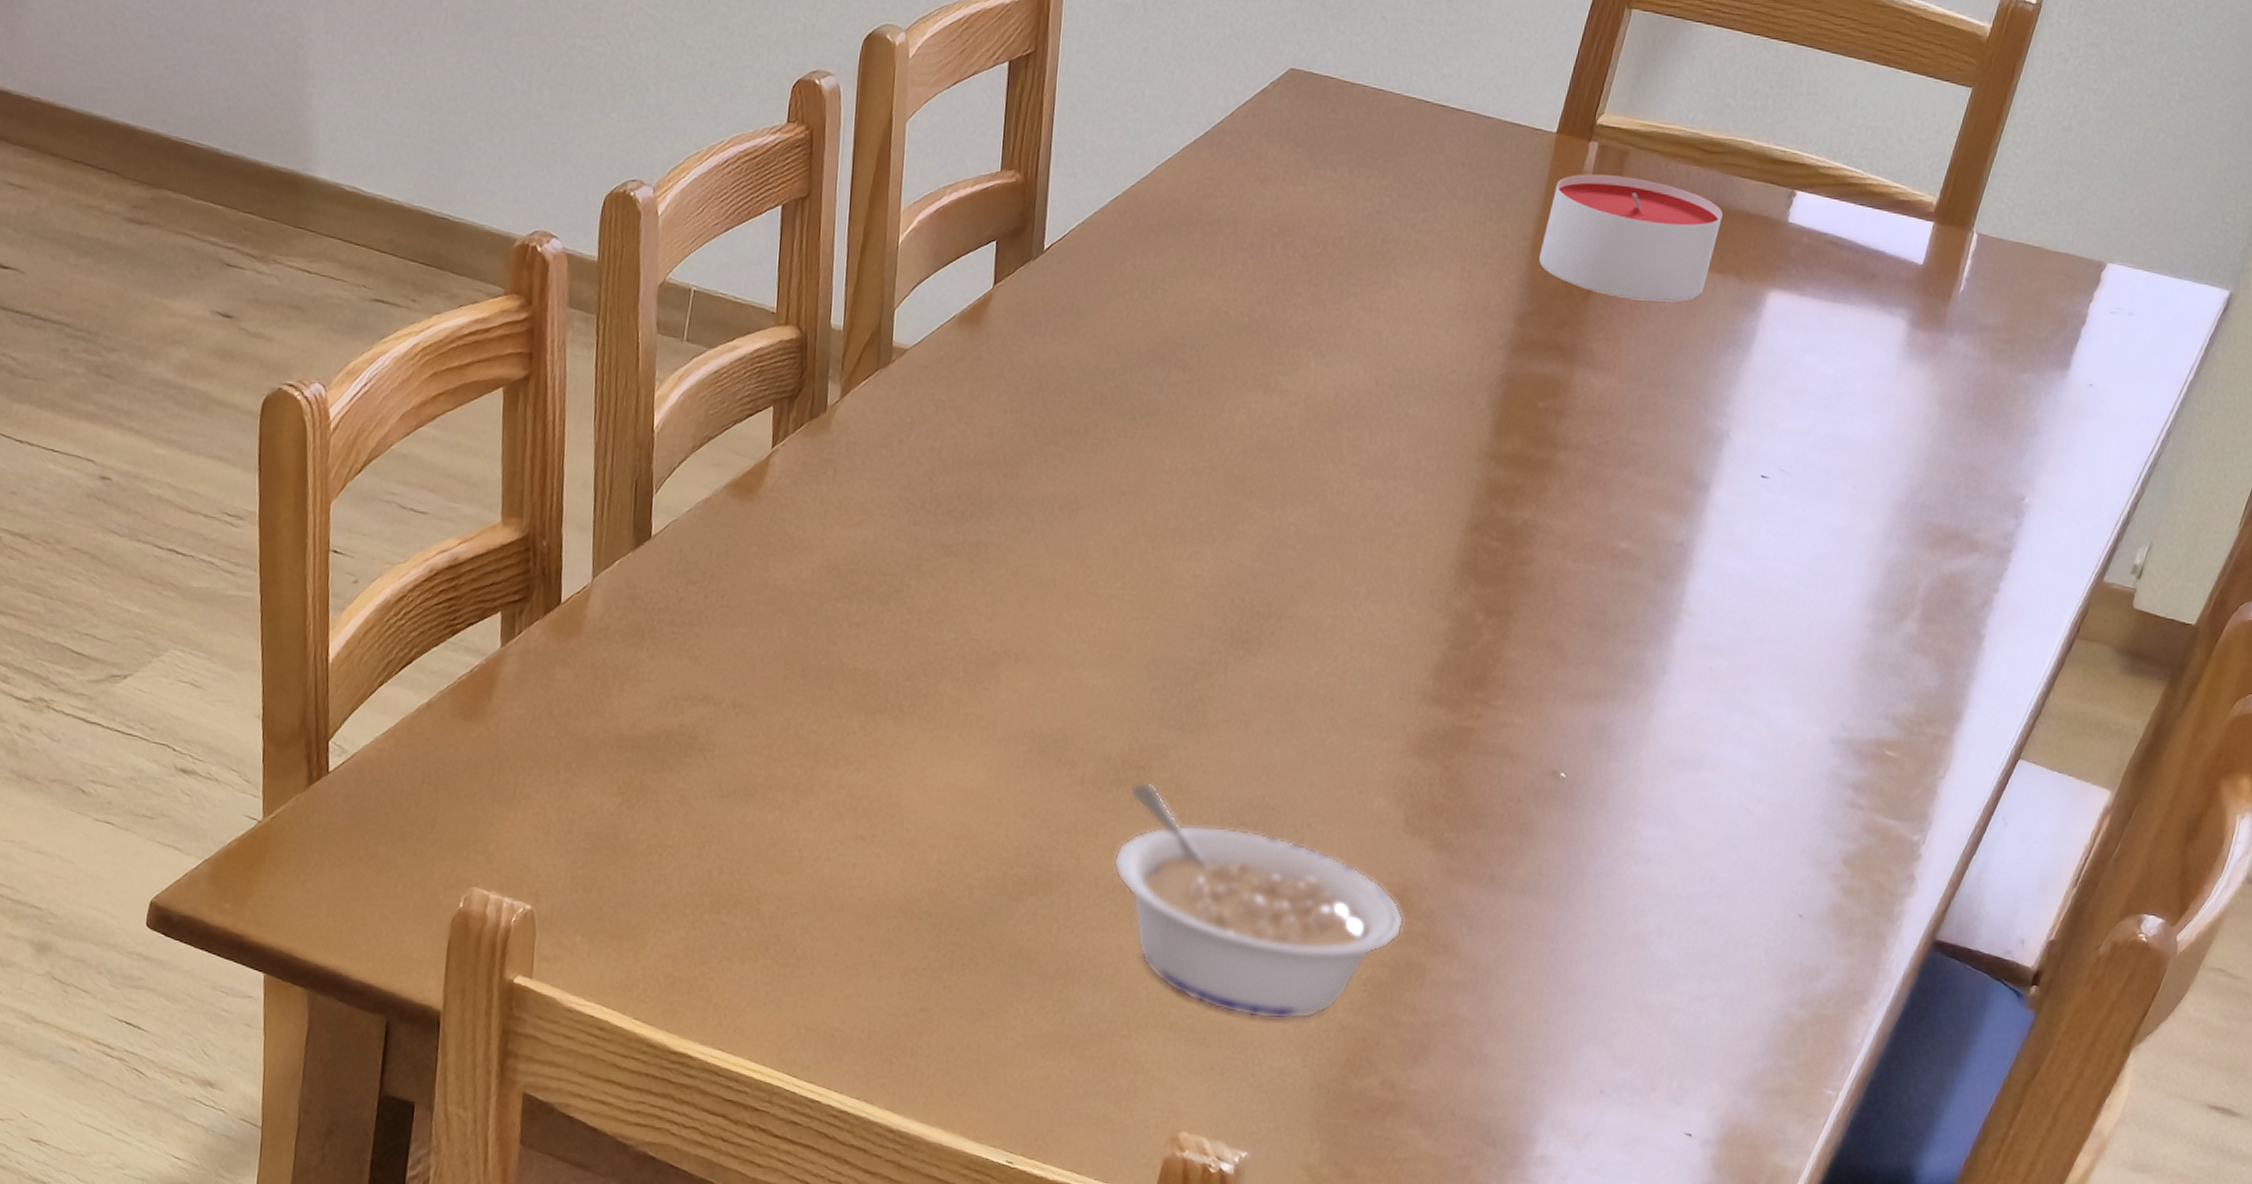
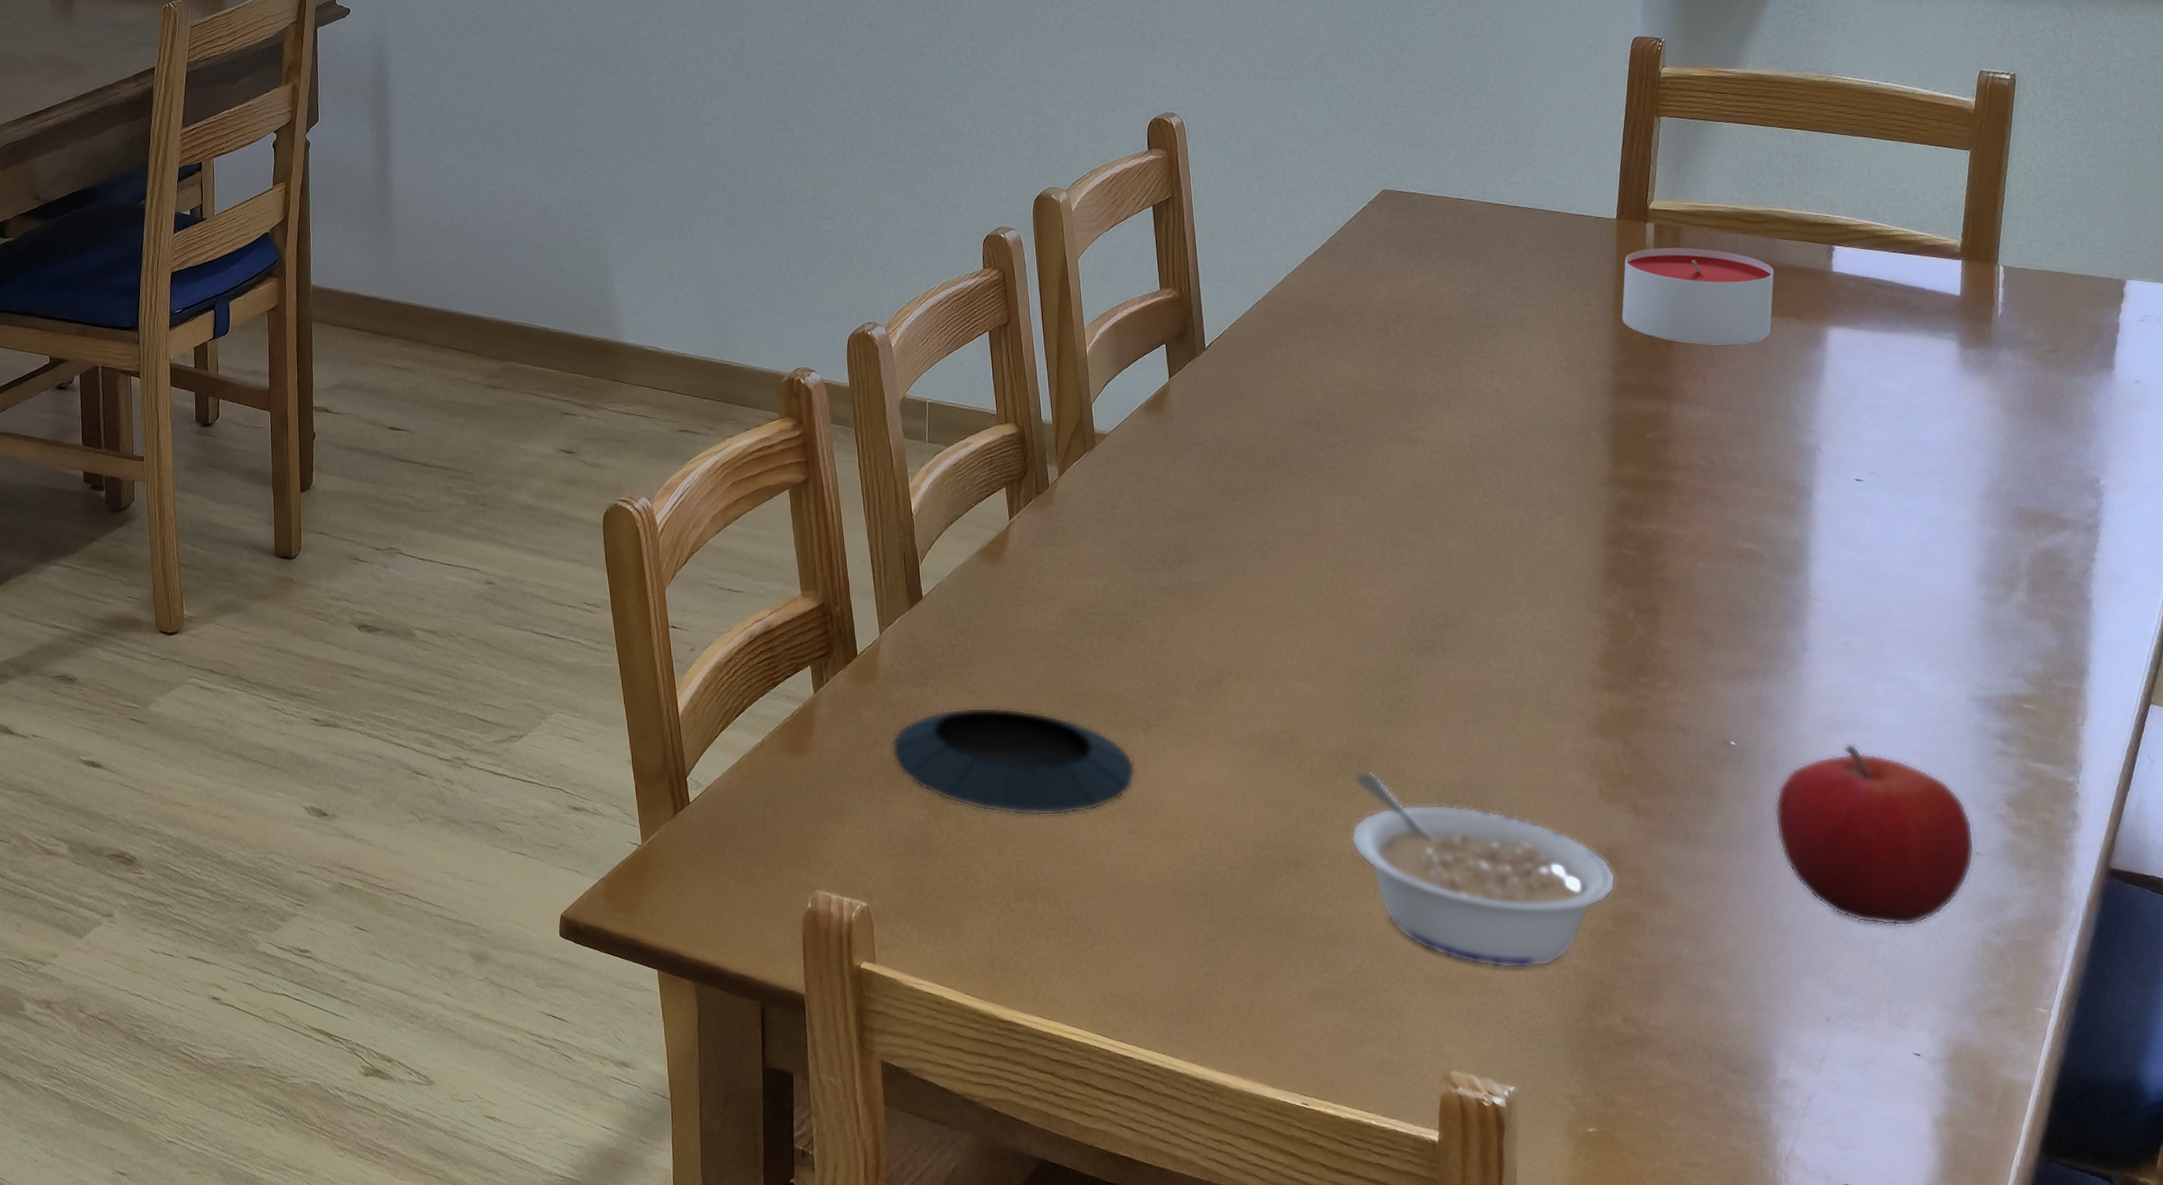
saucer: none [586,676,877,815] -> present [891,707,1135,816]
fruit: none [1589,783,1802,993] -> present [1774,743,1975,927]

